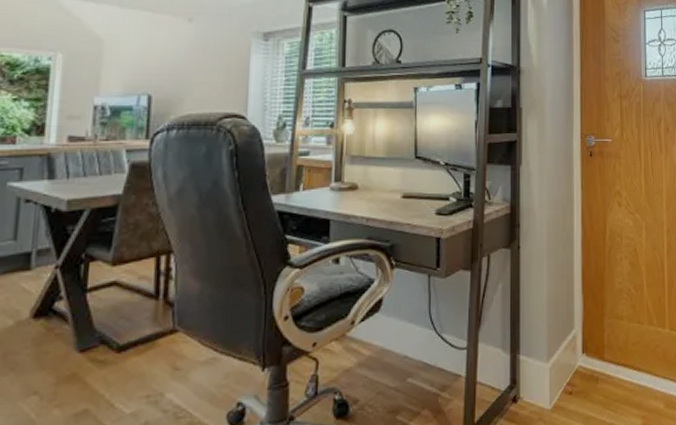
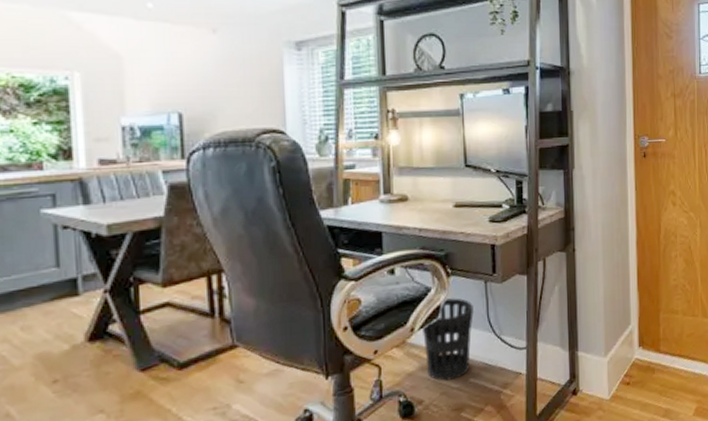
wastebasket: none [362,291,415,380] -> present [421,298,474,381]

